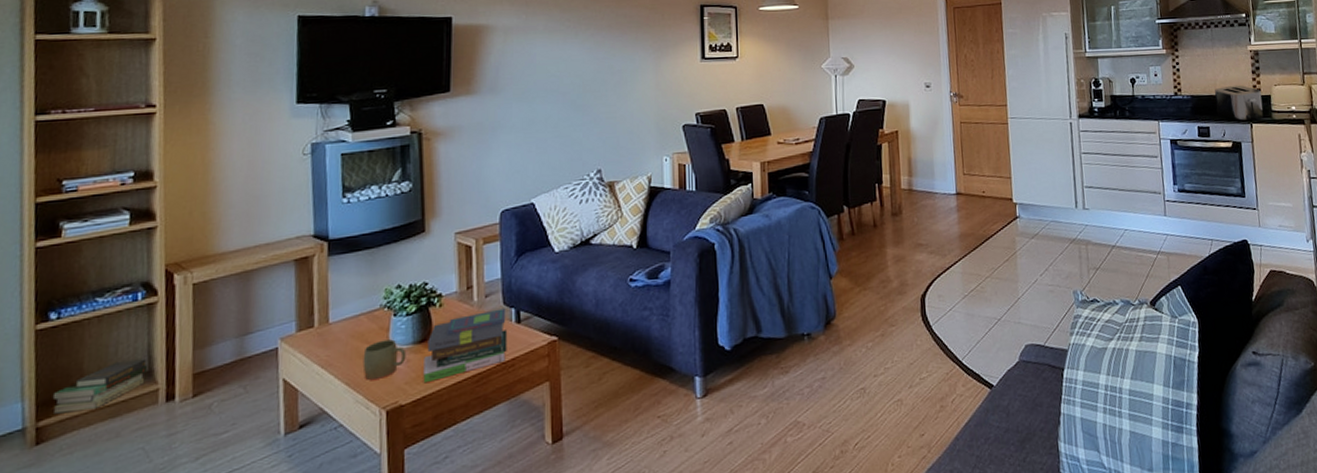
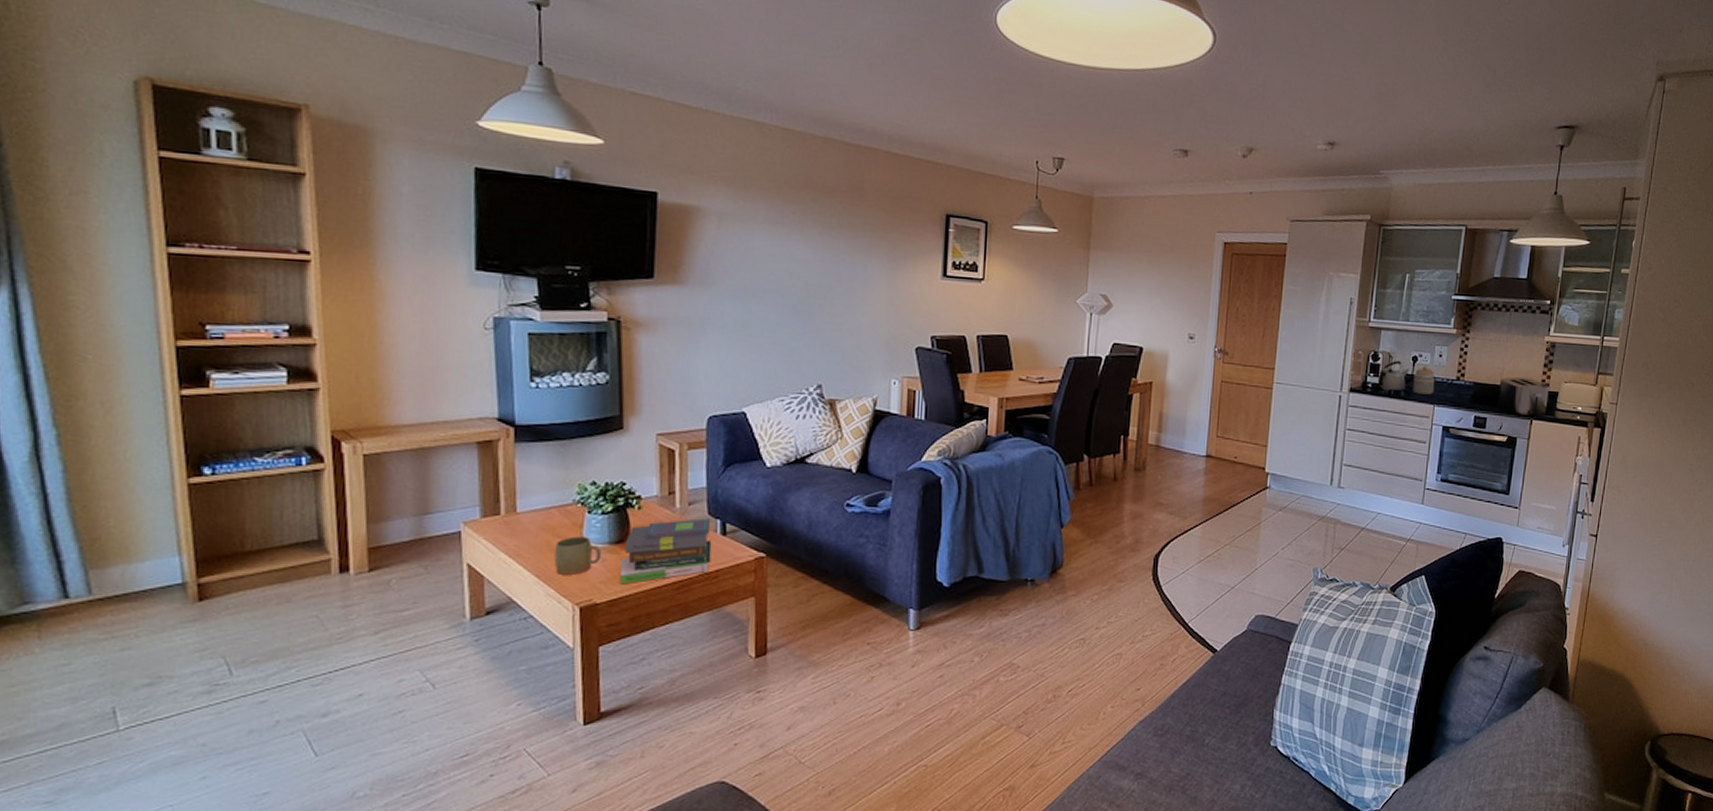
books: present [52,359,148,414] -> none [214,526,318,573]
kettle: none [1103,83,1130,113] -> present [1378,360,1409,391]
jar: none [1134,86,1156,113] -> present [1413,366,1435,395]

